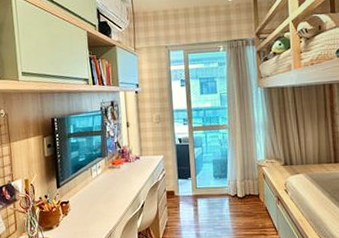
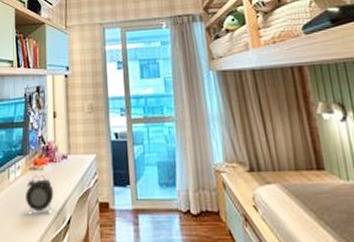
alarm clock: none [106,172,130,200] -> present [26,175,54,212]

